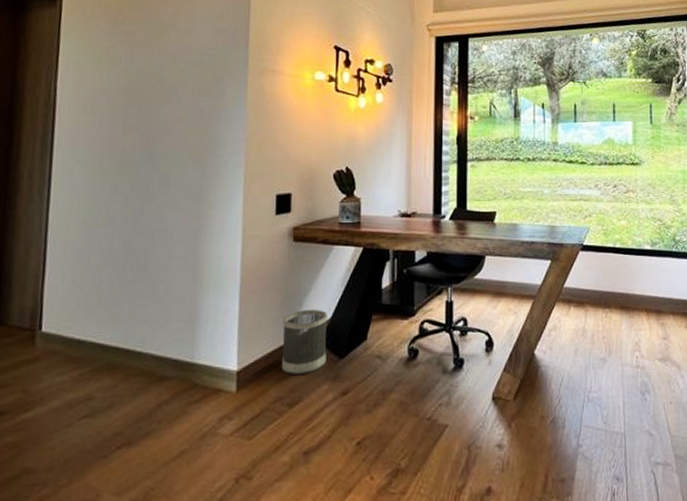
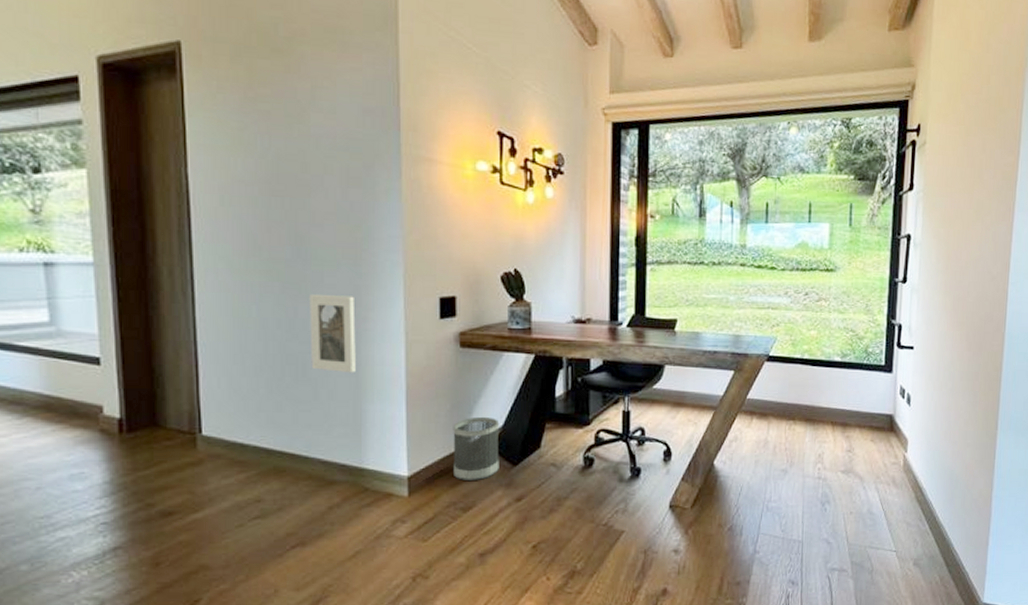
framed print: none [152,193,197,268] -> present [309,293,356,373]

